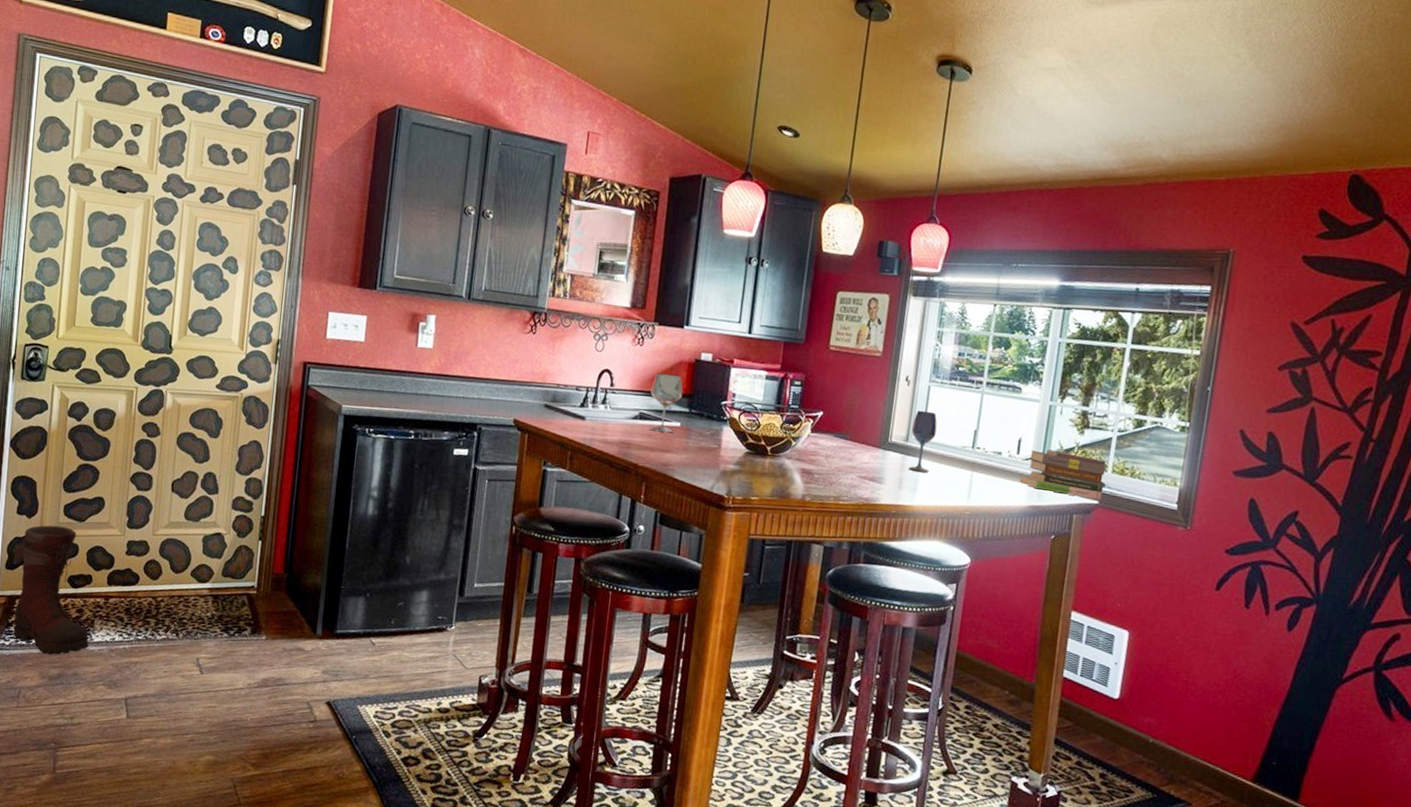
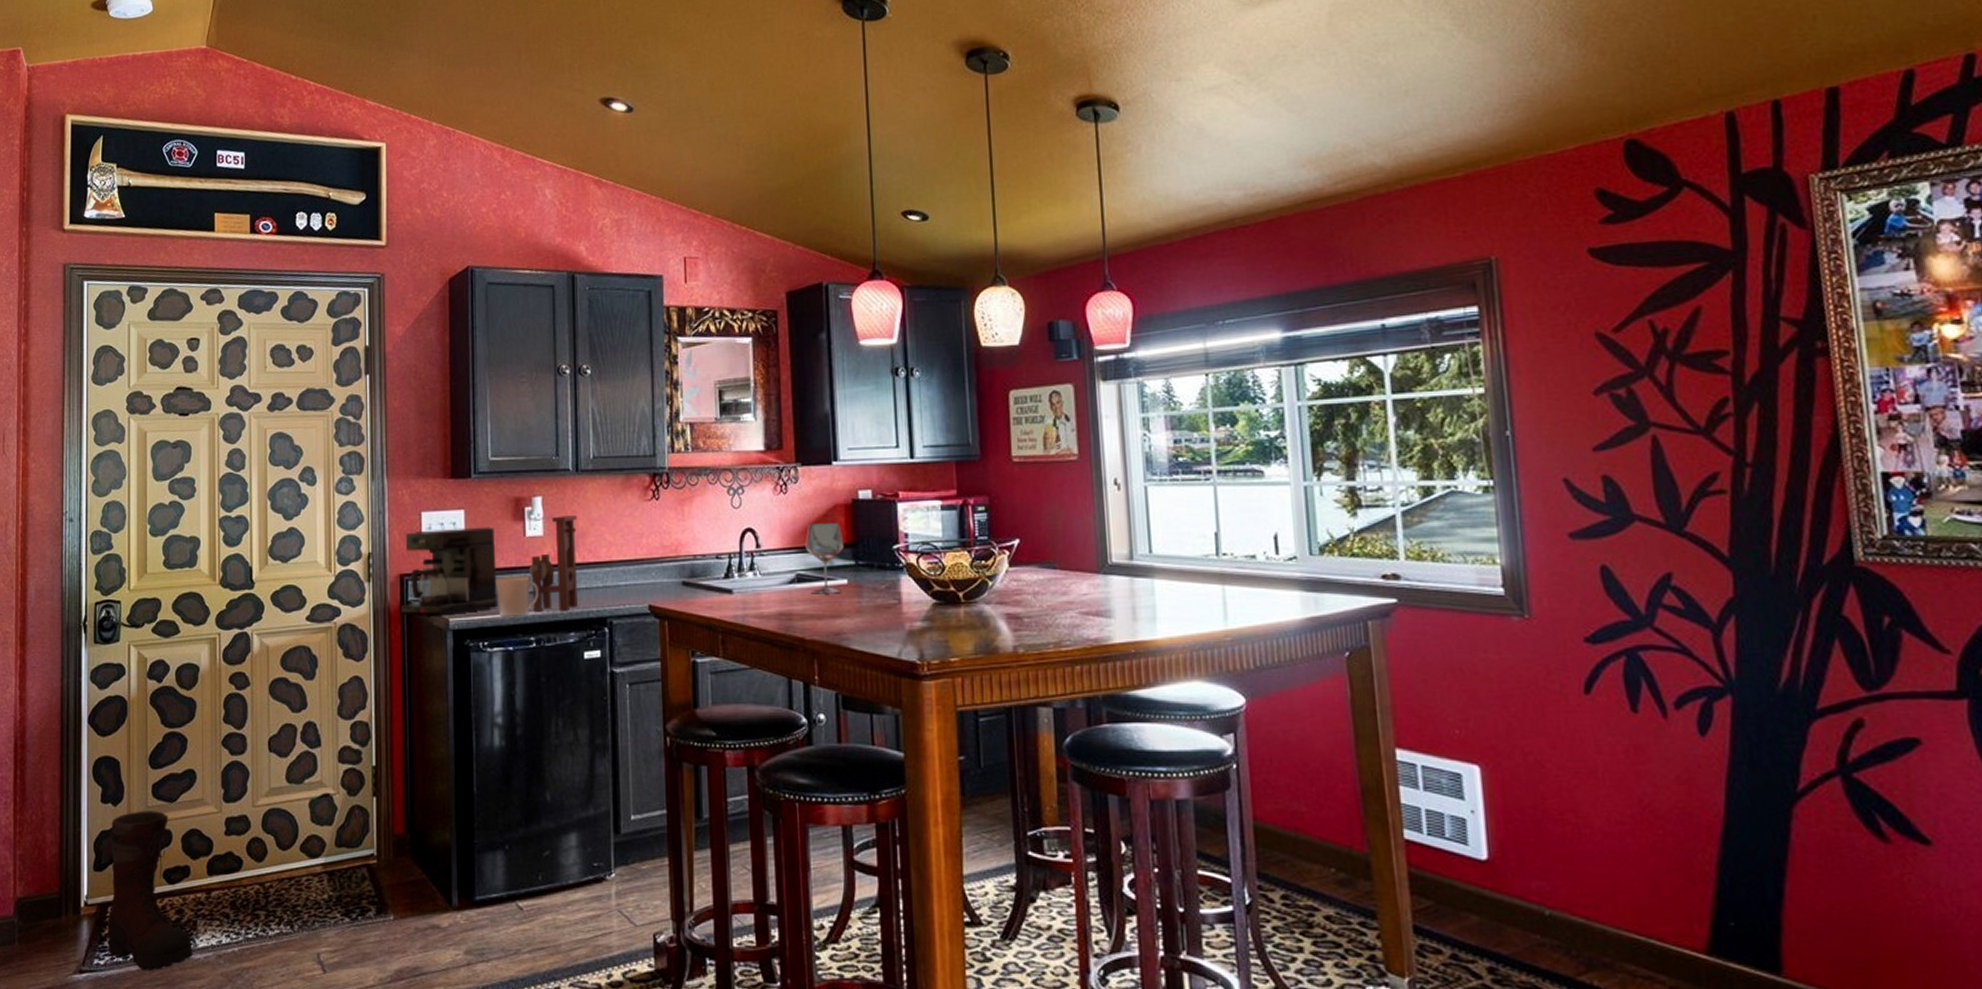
coffee maker: none [301,327,391,403] -> present [401,527,497,617]
mug: none [385,377,423,412] -> present [495,576,540,618]
paper towel holder: none [416,334,464,414] -> present [529,515,578,613]
wineglass: present [908,410,938,473] -> none [1134,518,1168,596]
books: present [1019,450,1106,500] -> none [1286,542,1400,598]

